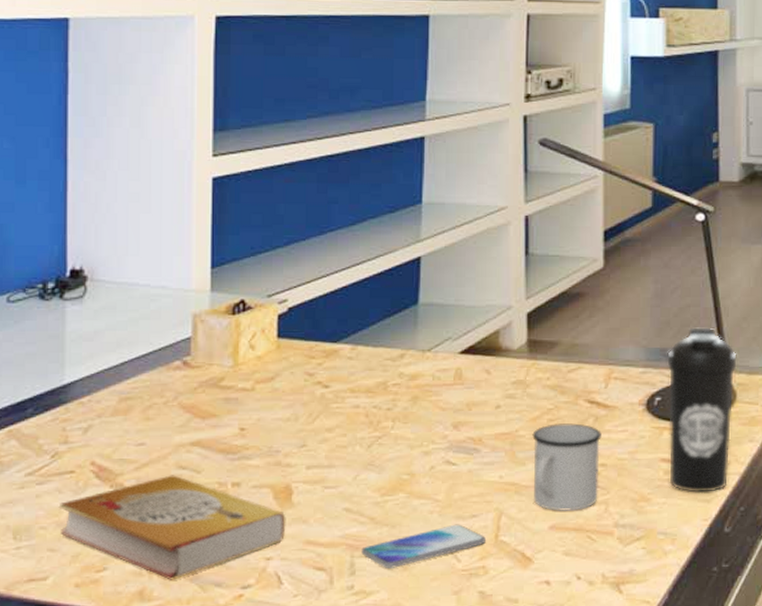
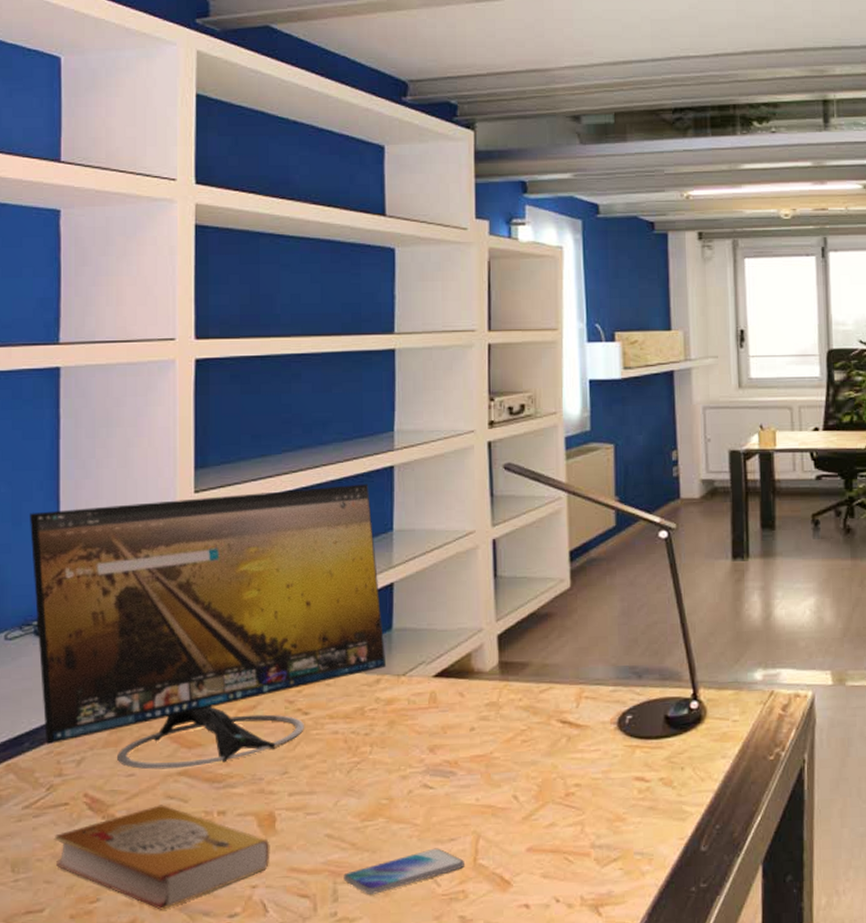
computer monitor: none [35,154,412,439] -> present [30,484,387,770]
mug: present [532,423,602,511] -> none [507,744,575,833]
water bottle: present [667,328,737,493] -> none [636,645,706,811]

